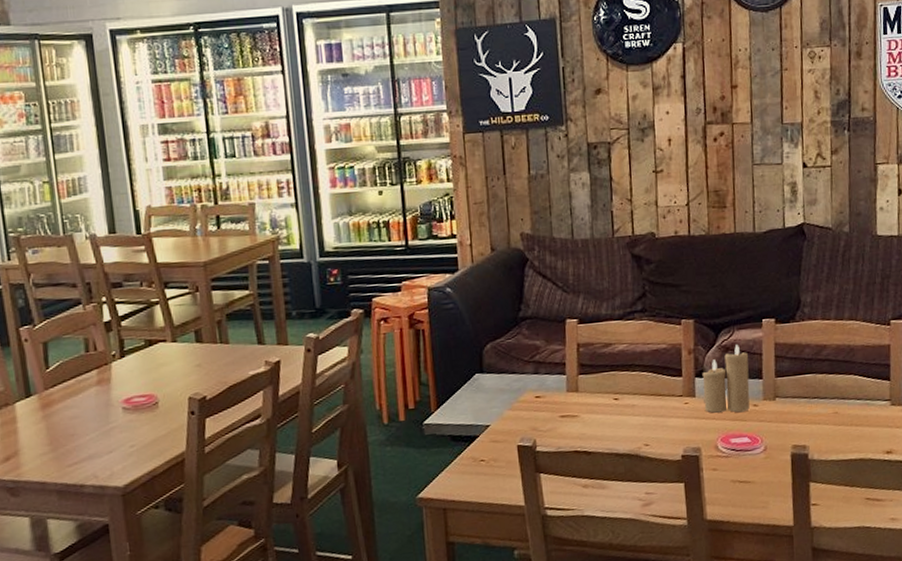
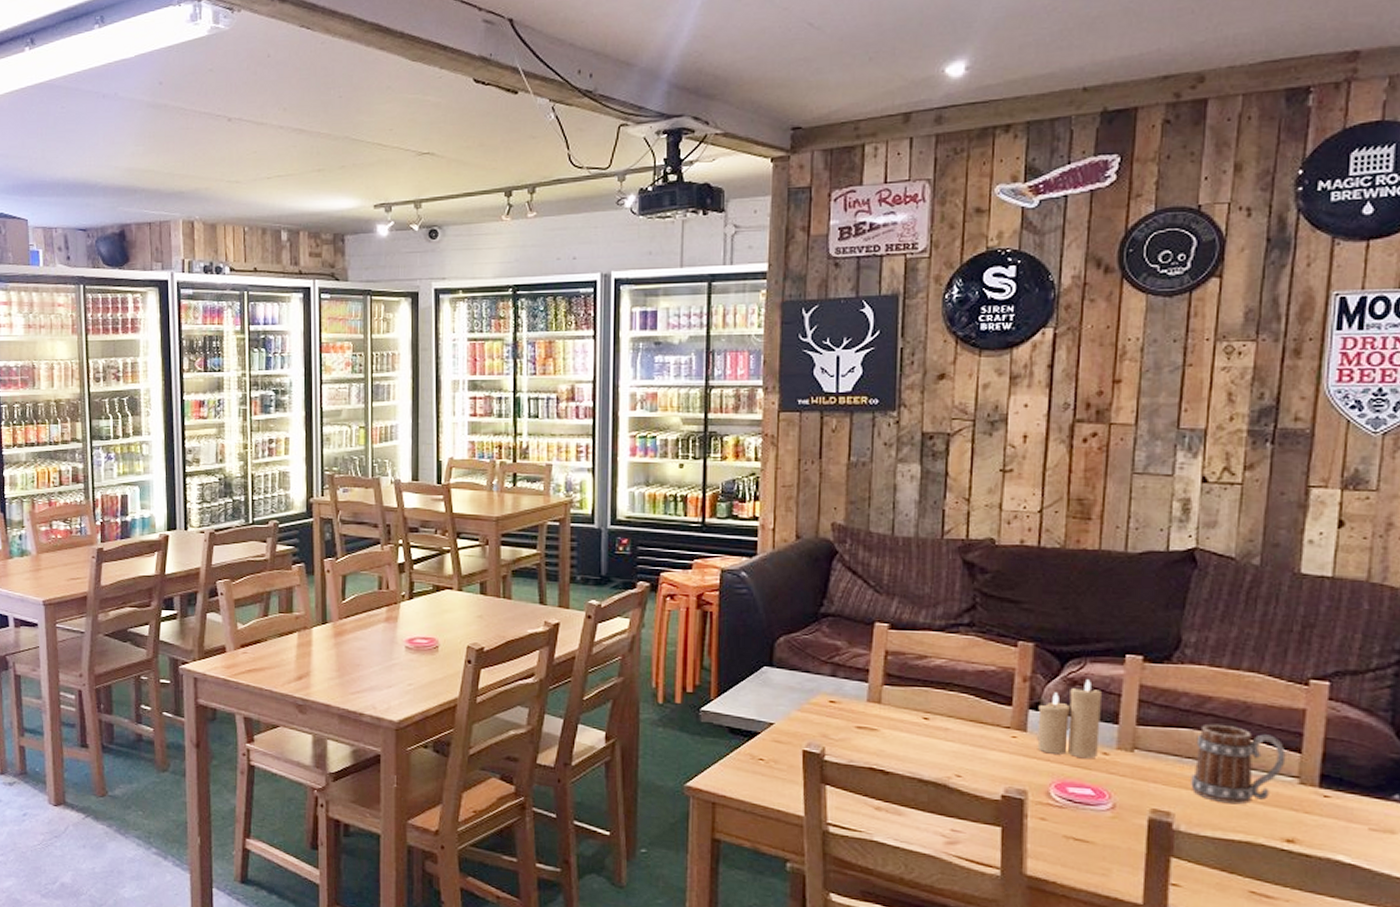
beer mug: none [818,366,881,431] -> present [1191,724,1286,805]

